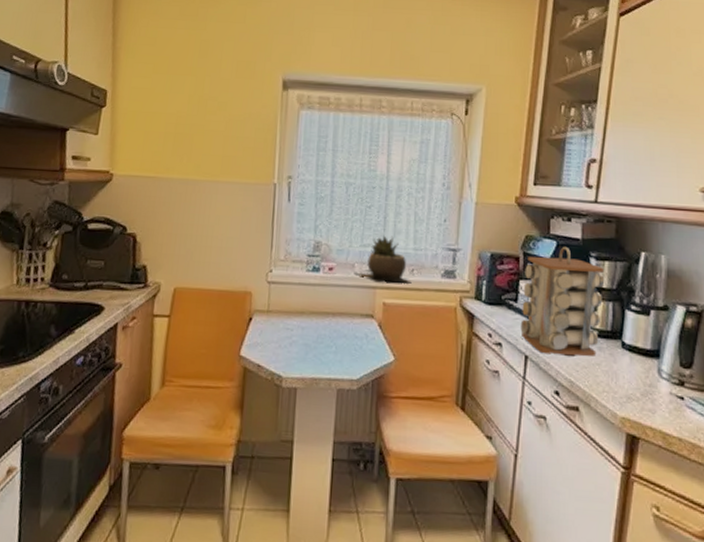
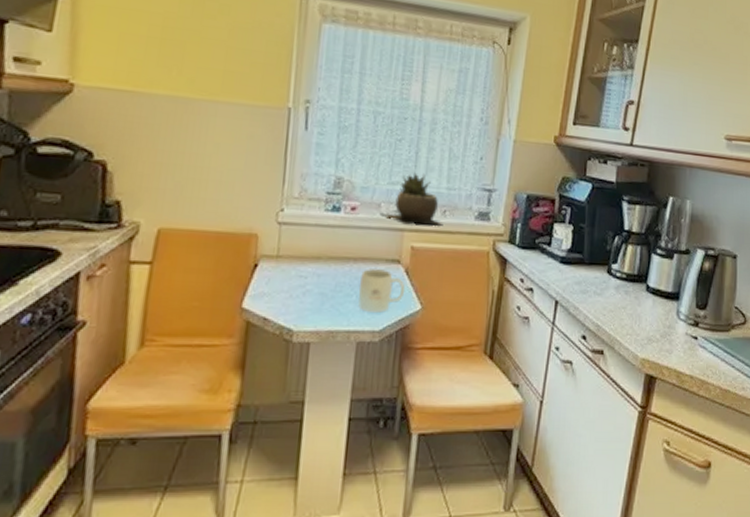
mug: none [337,322,379,364] -> present [358,269,405,314]
spice rack: present [520,246,605,357] -> none [552,189,635,301]

